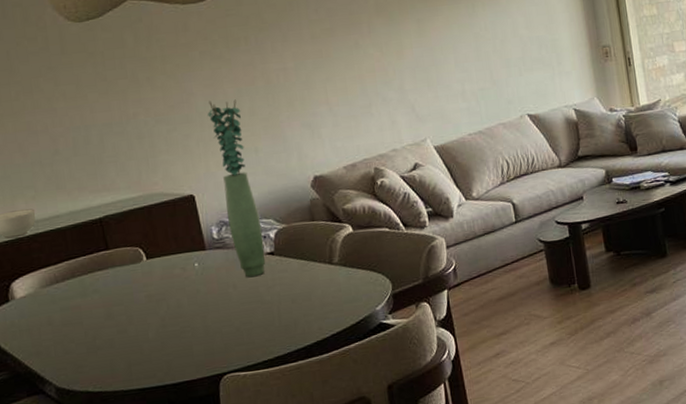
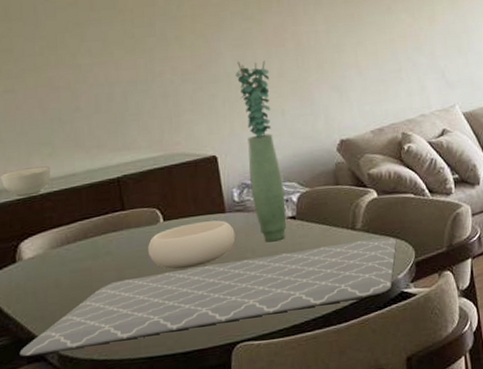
placemat: none [19,271,374,391] -> present [19,237,397,357]
bowl: none [133,257,217,305] -> present [148,220,236,269]

